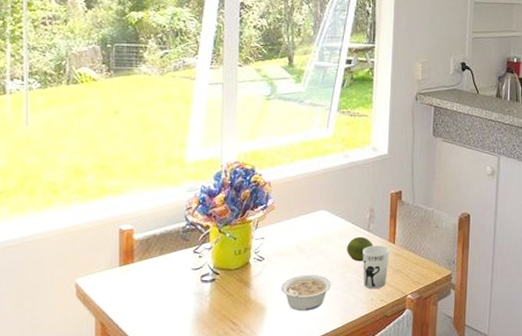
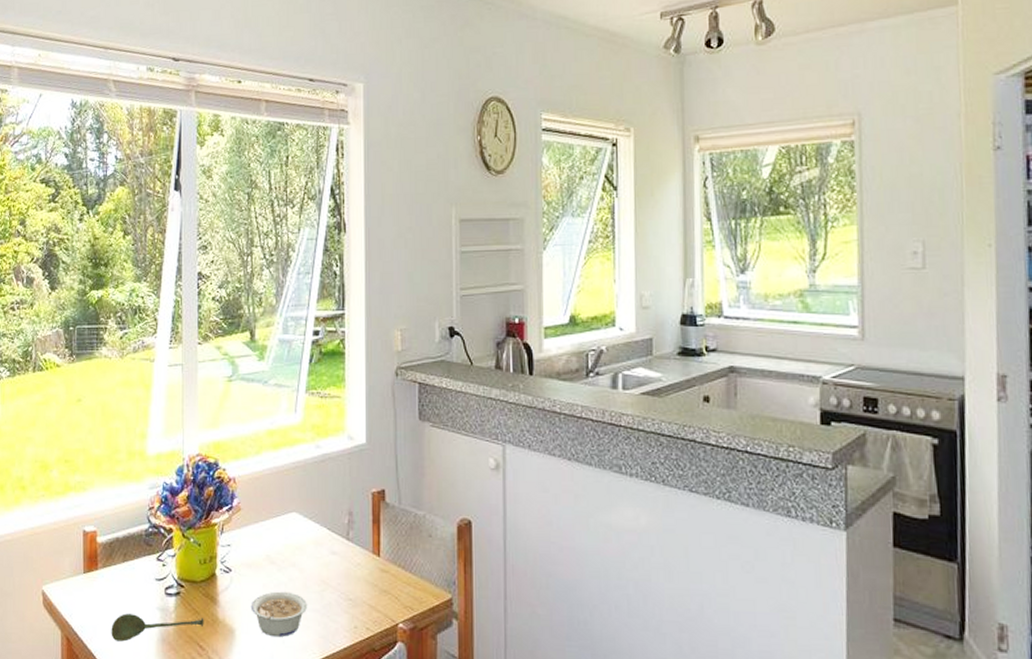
soupspoon: none [146,299,238,323] -> present [111,613,204,642]
fruit: present [347,236,373,262] -> none [323,546,354,578]
cup: present [362,246,390,289] -> none [342,558,374,614]

